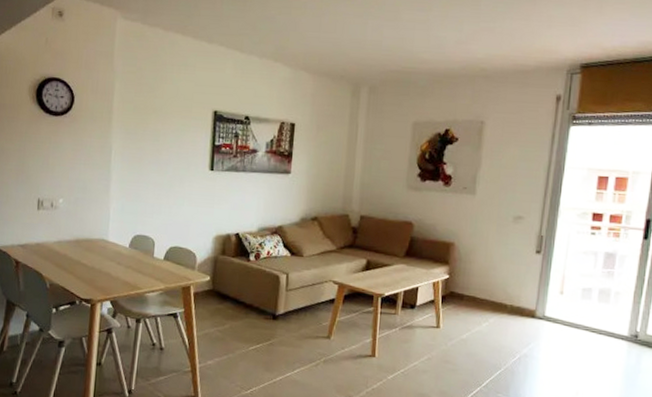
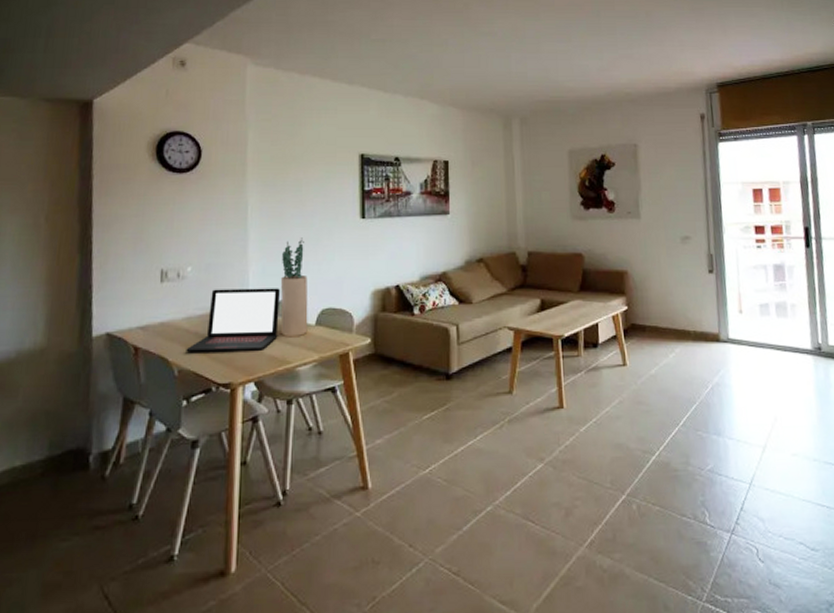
laptop: none [56,220,135,276] -> present [186,288,280,352]
vase: none [134,182,160,269] -> present [280,237,308,338]

